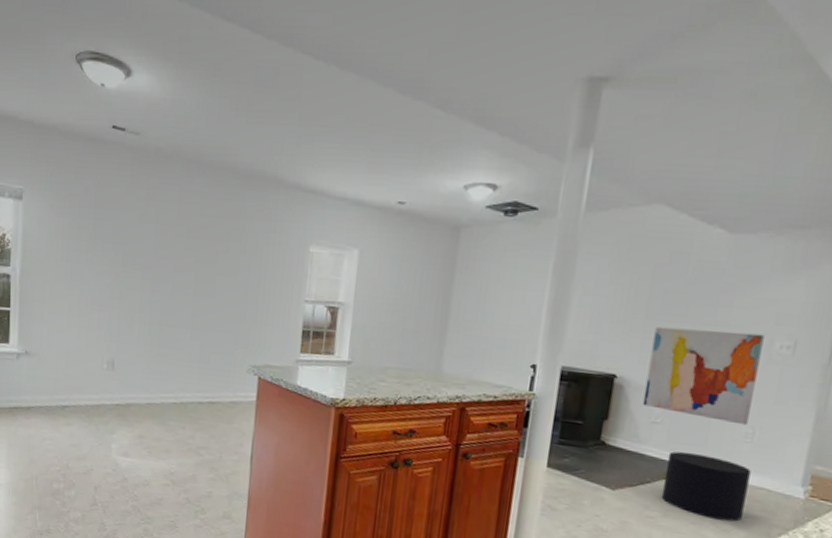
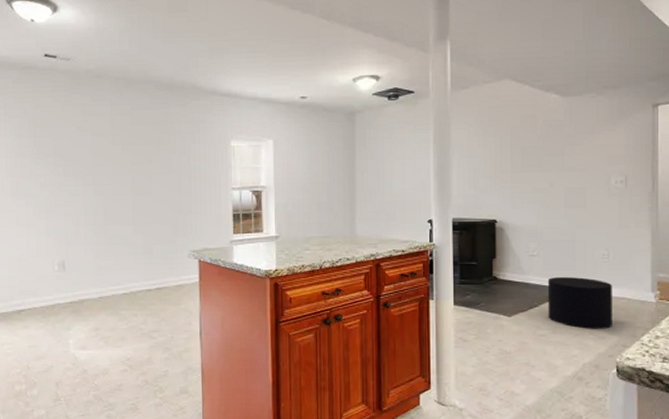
wall art: present [642,326,765,426] -> none [520,174,603,248]

